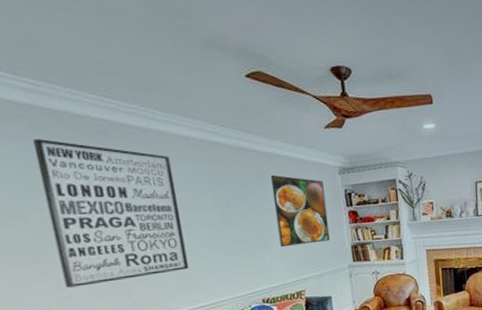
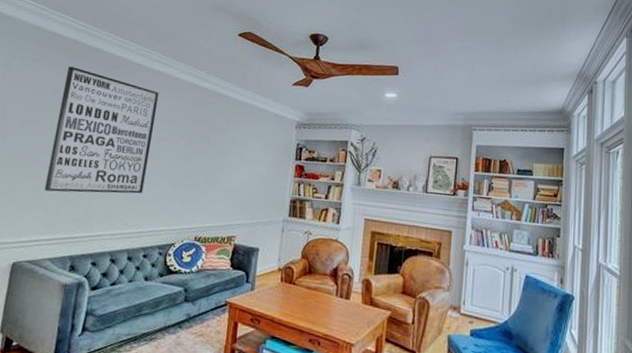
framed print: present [270,174,331,248] -> none [225,120,279,191]

